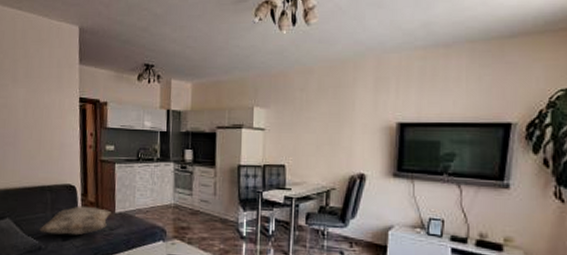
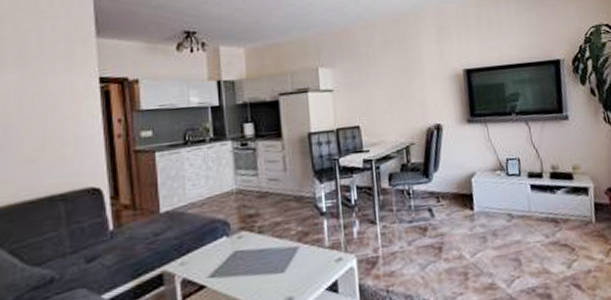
decorative pillow: present [38,206,111,236] -> none [48,210,154,259]

